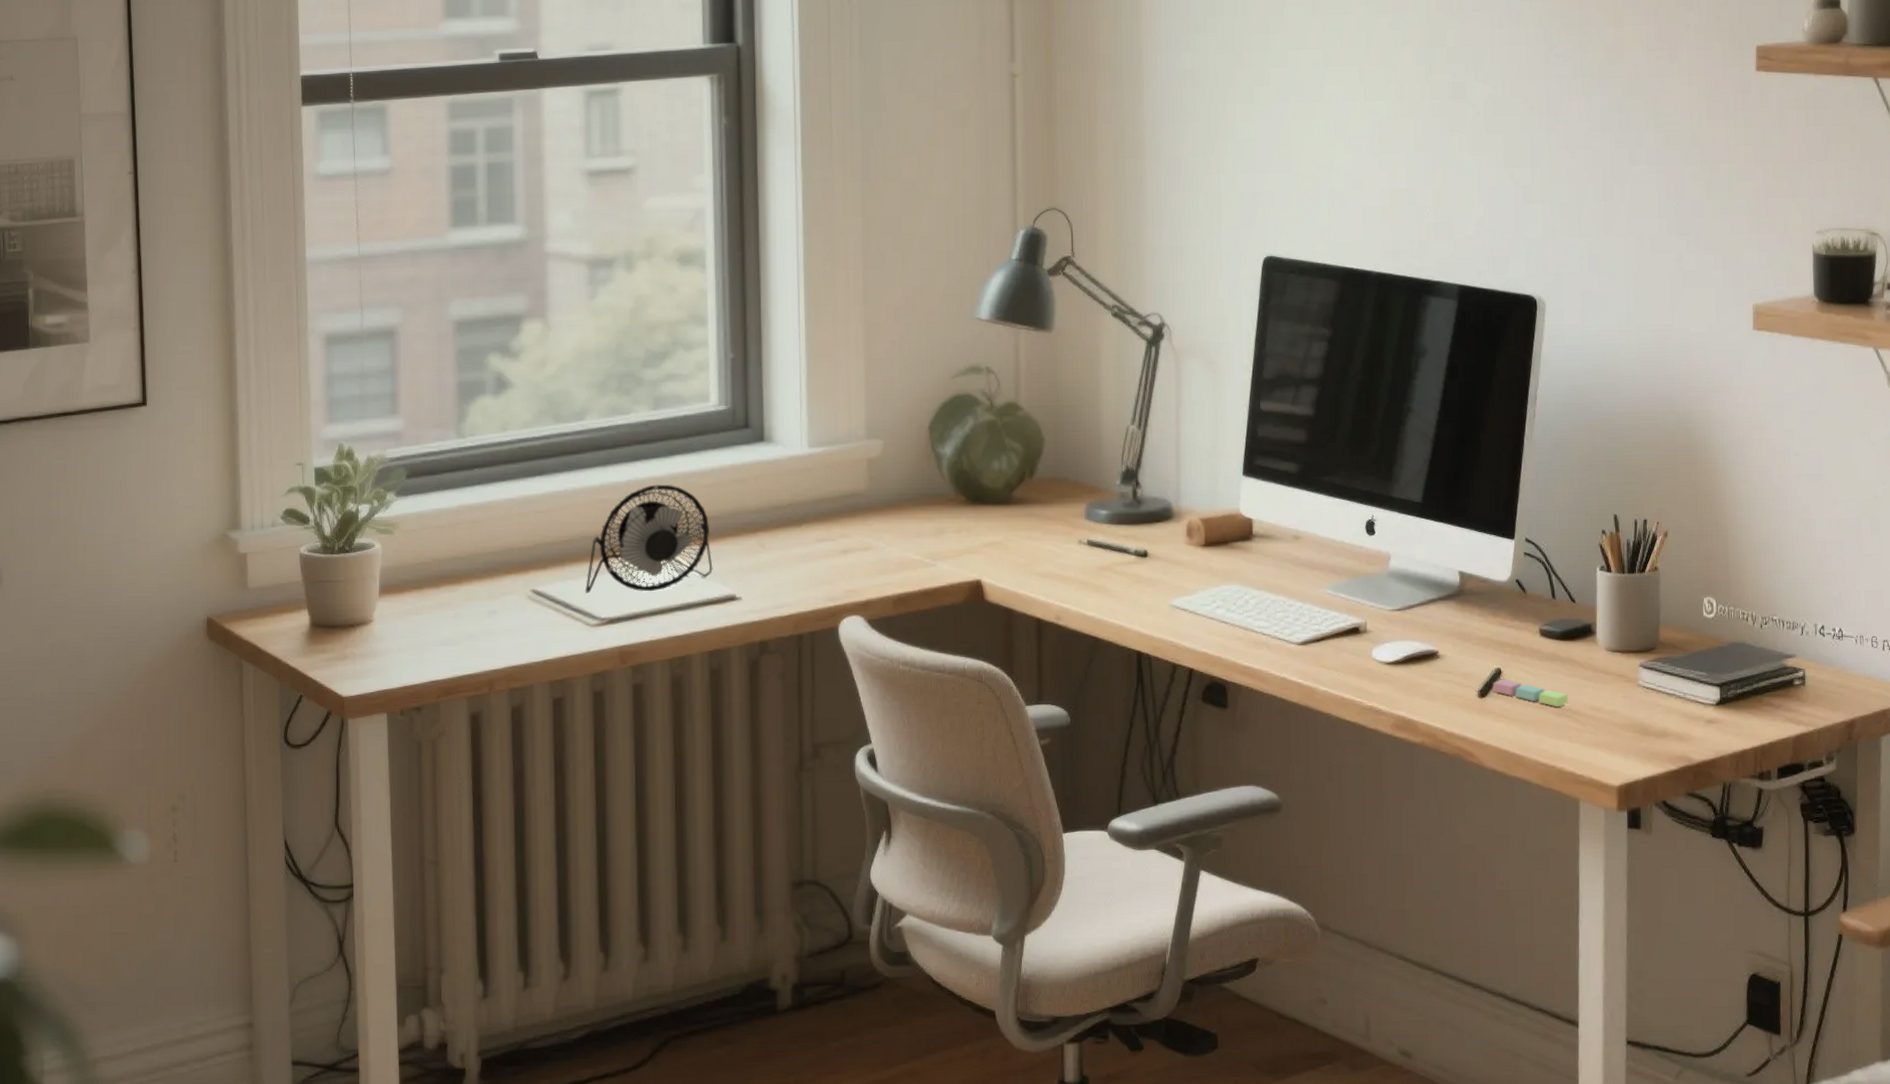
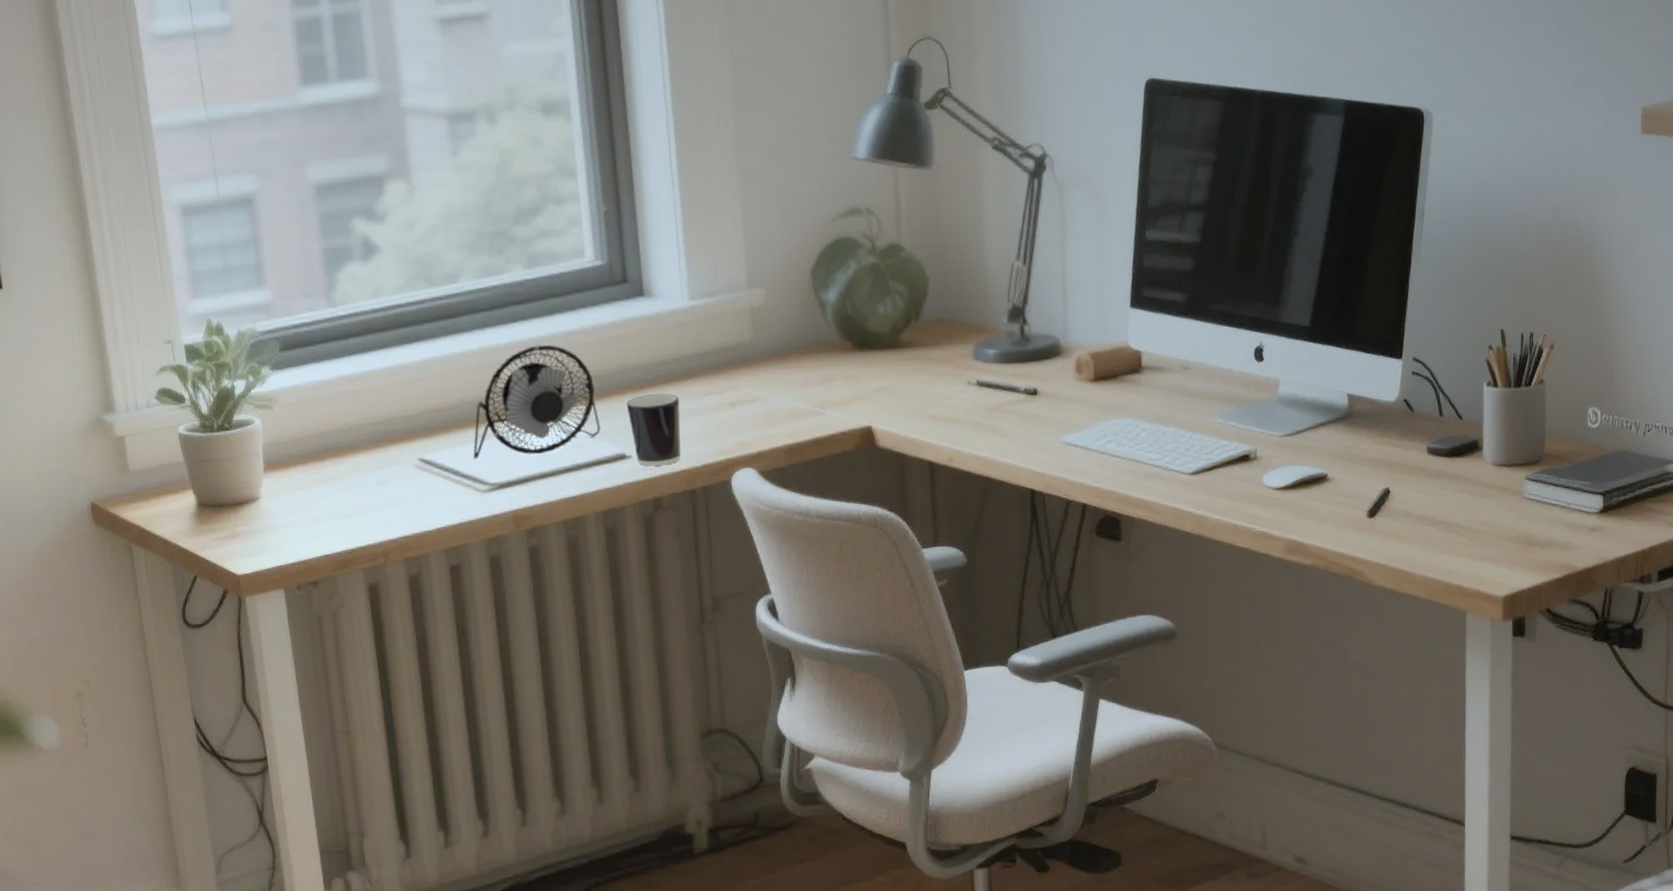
mug: none [739,538,792,609] -> present [626,393,681,466]
sticky notes: present [1492,679,1568,707] -> none [1381,498,1455,523]

